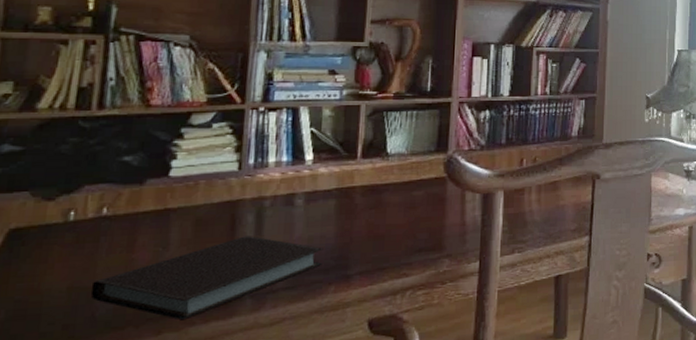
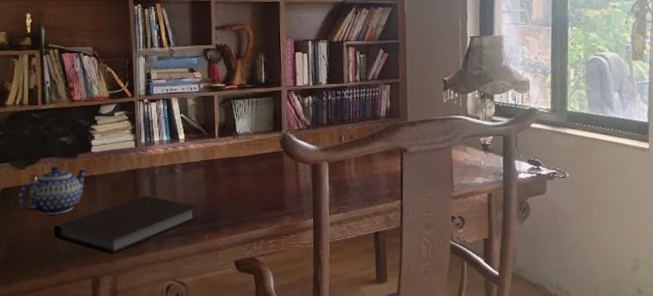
teapot: none [37,196,161,267] -> present [19,166,89,215]

